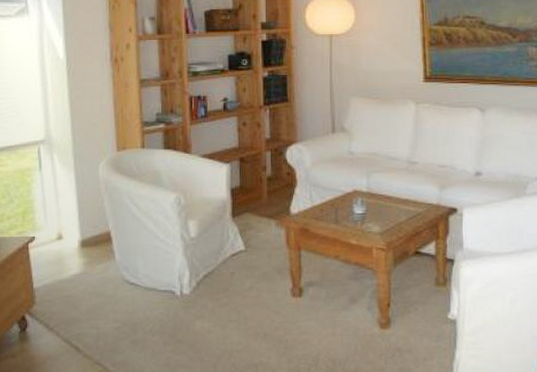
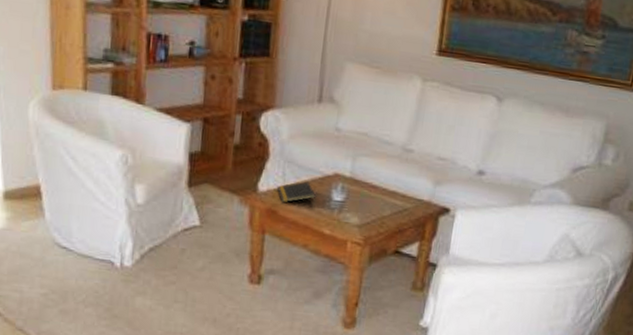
notepad: none [306,200,340,221] -> present [276,181,316,203]

